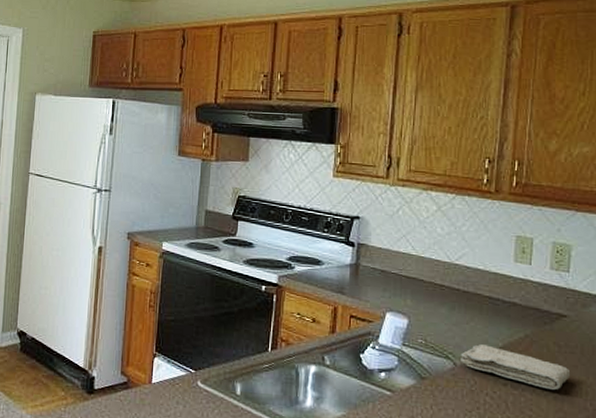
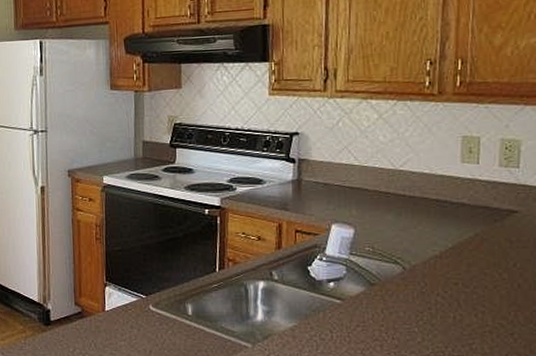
washcloth: present [460,344,571,391] -> none [409,247,524,286]

